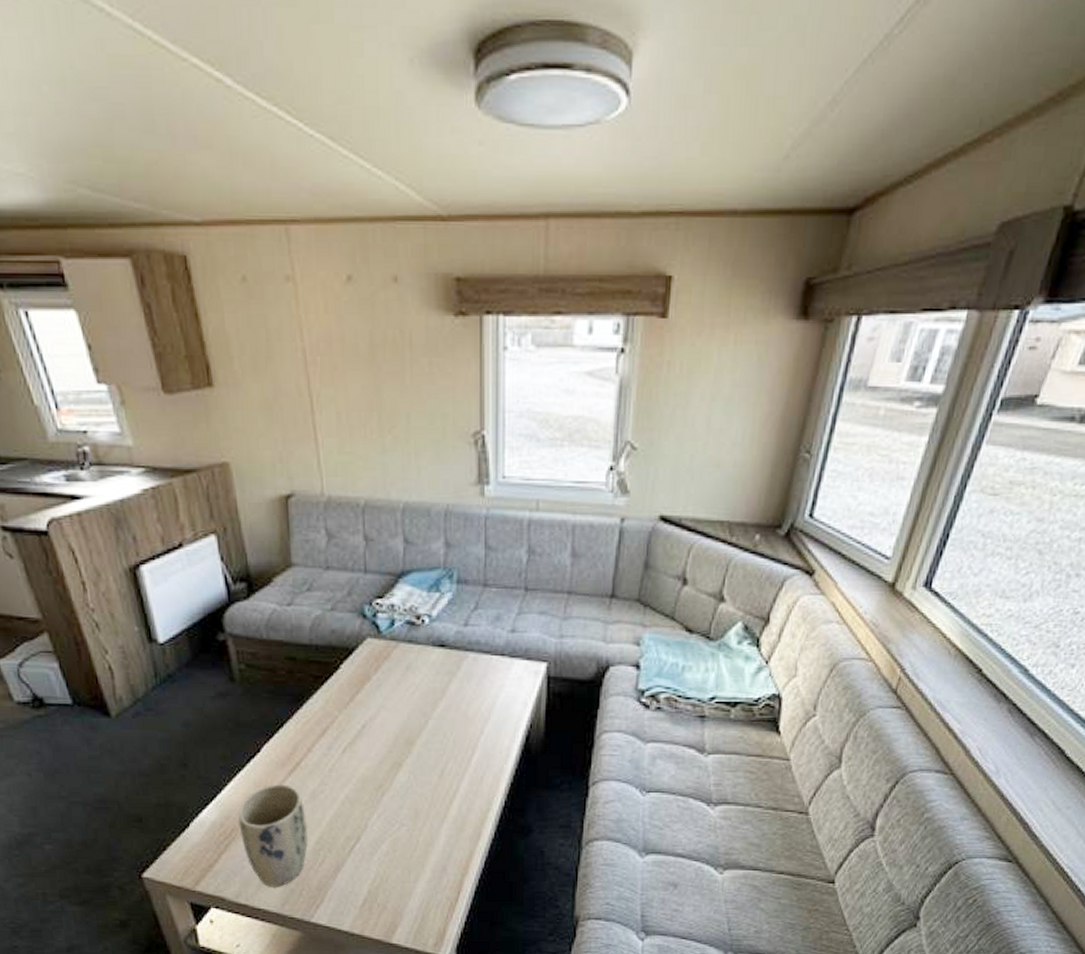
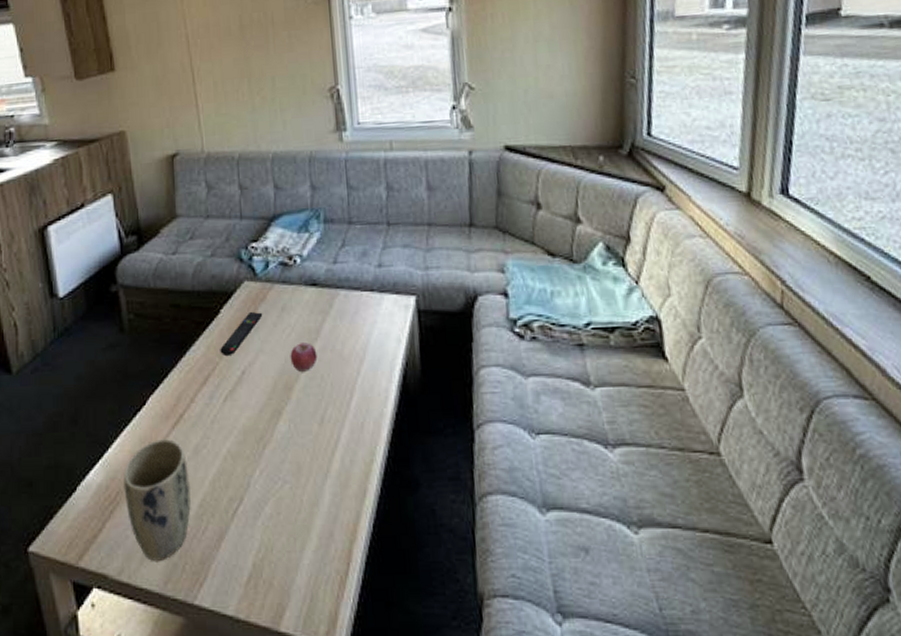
remote control: none [339,668,386,710] -> present [220,311,263,355]
fruit: none [413,701,441,728] -> present [290,343,318,372]

